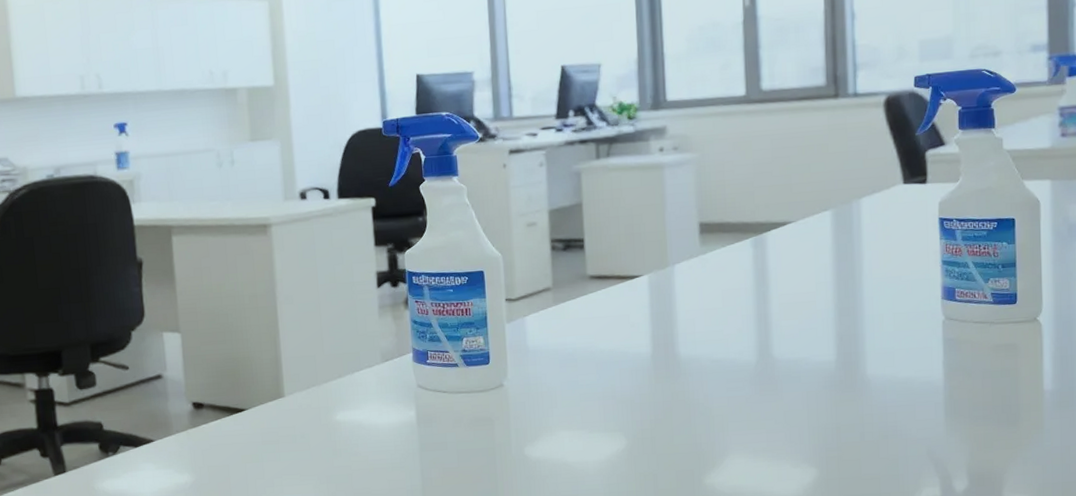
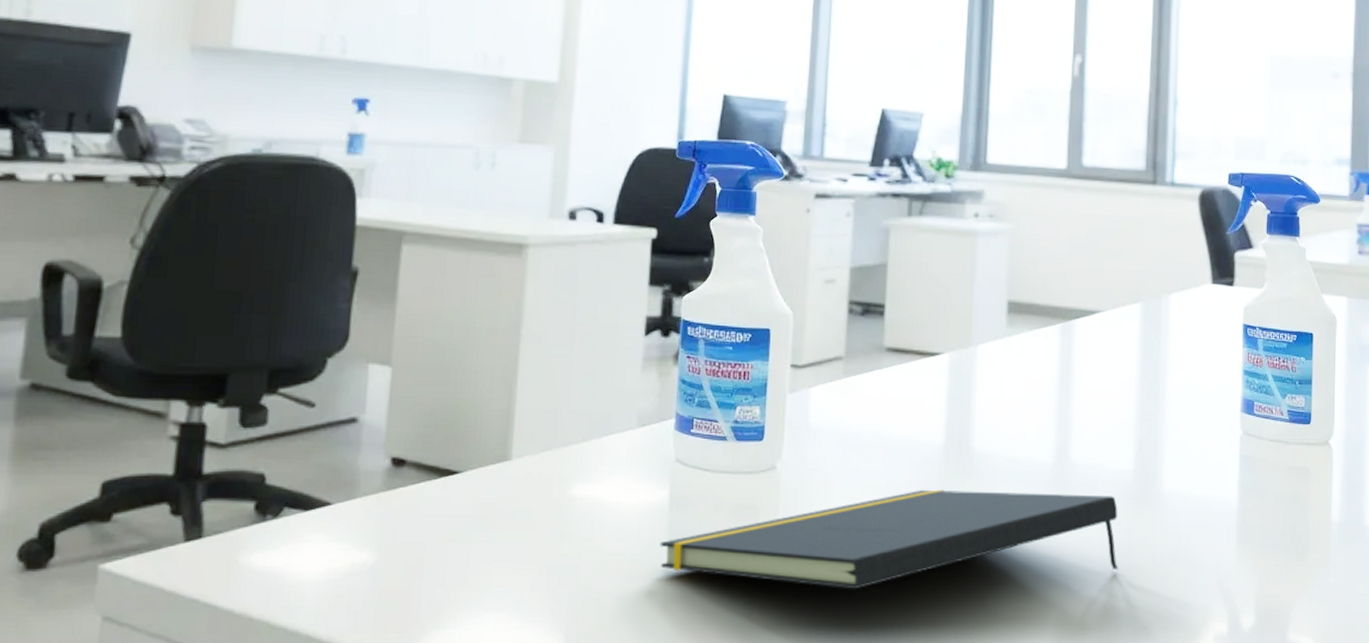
notepad: none [413,385,827,480] -> present [660,489,1118,590]

